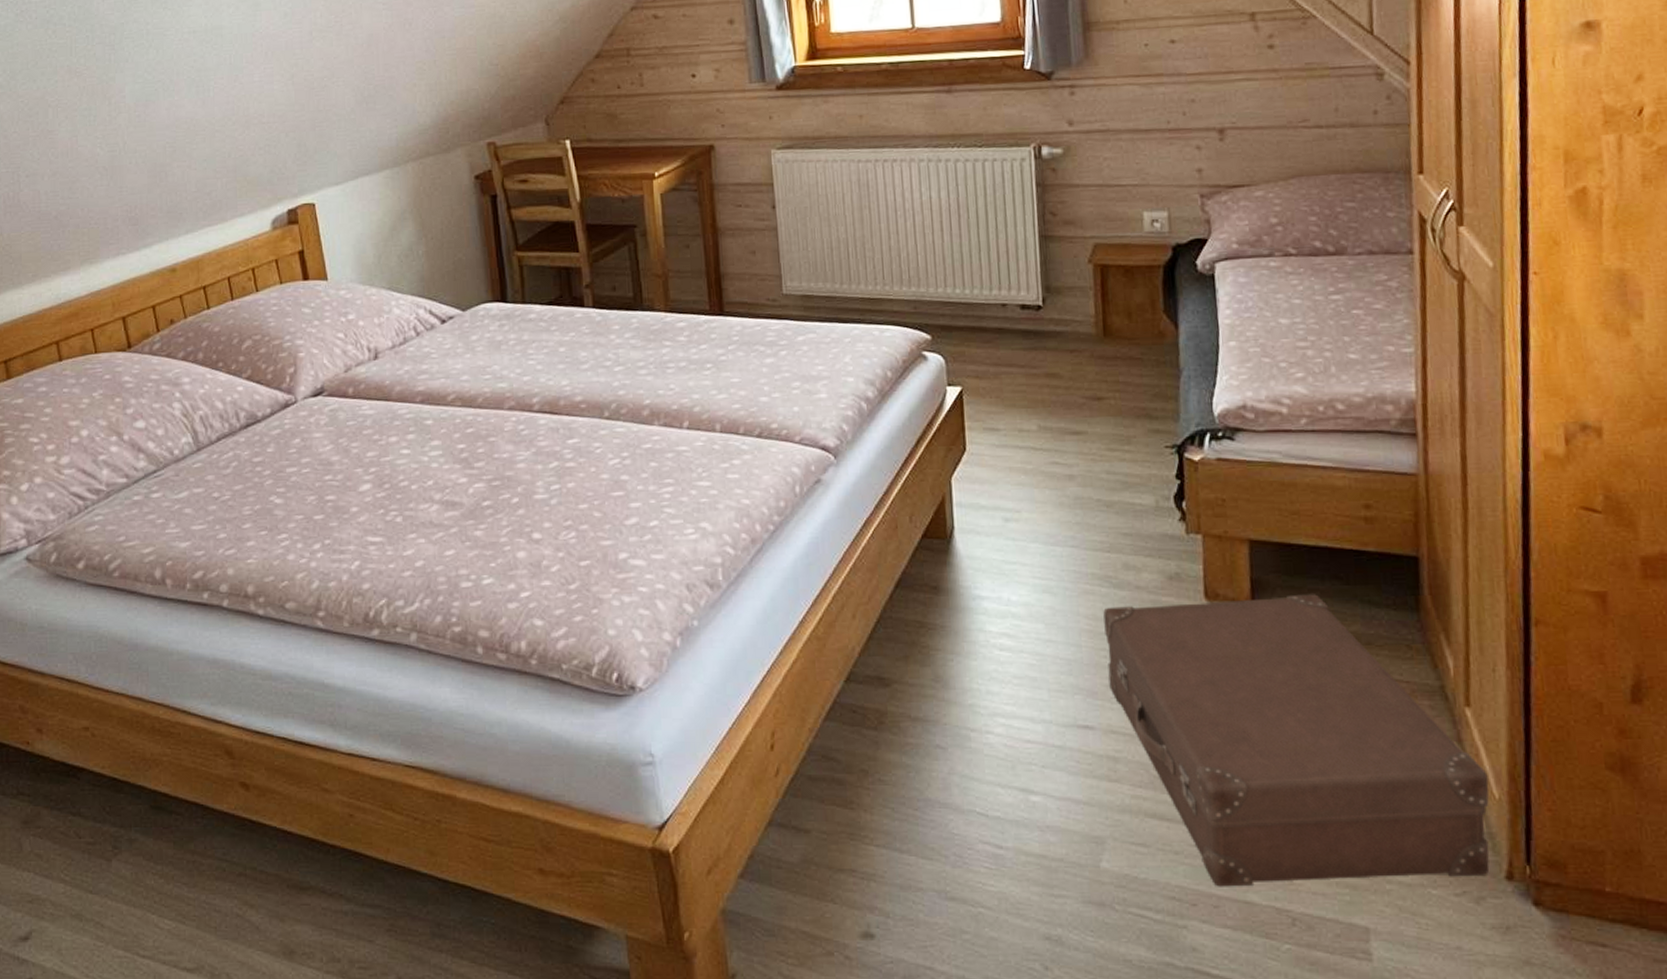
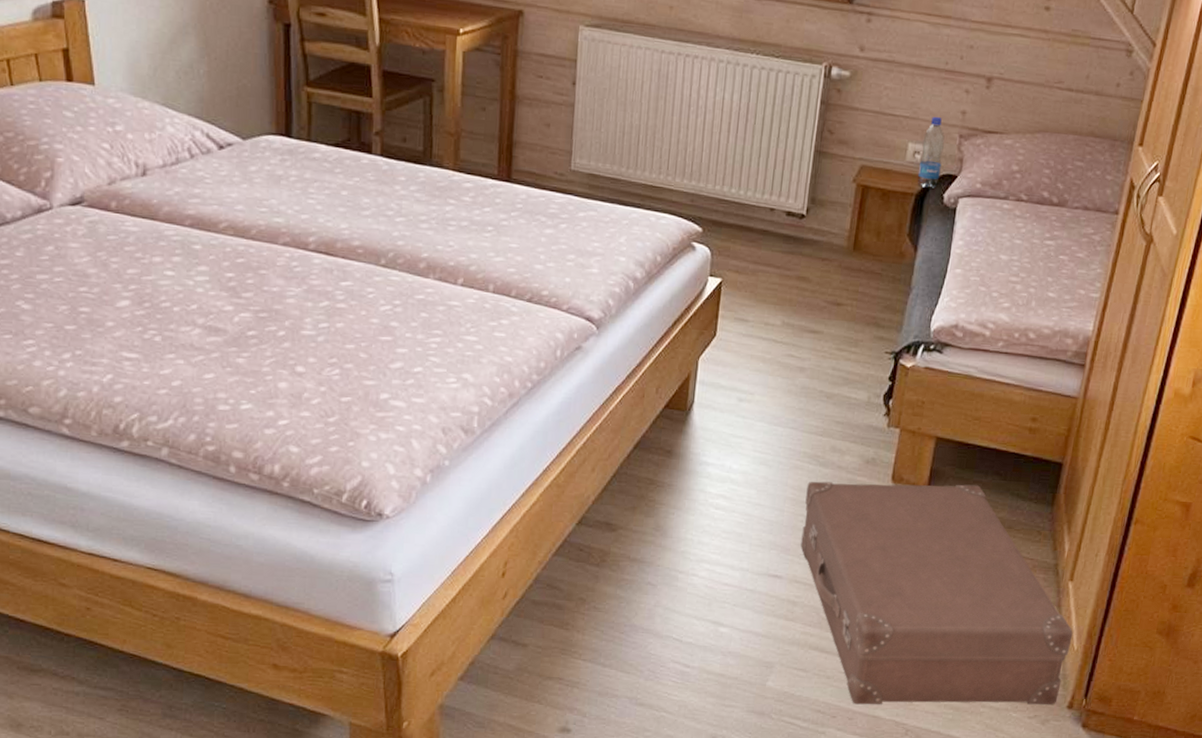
bottle: none [1158,179,1188,259] -> present [917,116,945,190]

